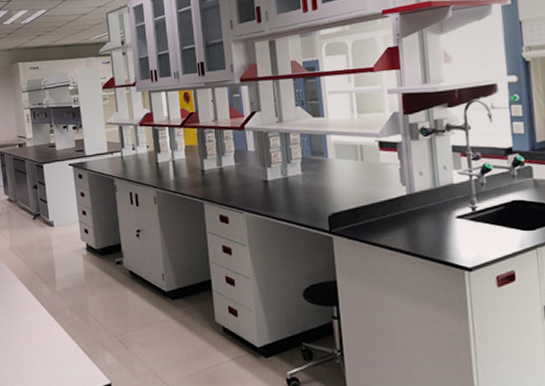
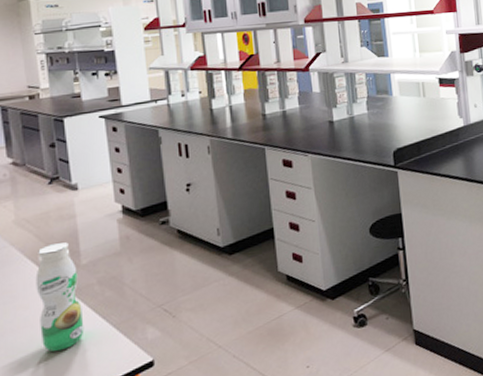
beverage bottle: none [24,270,59,361] -> present [35,242,84,352]

